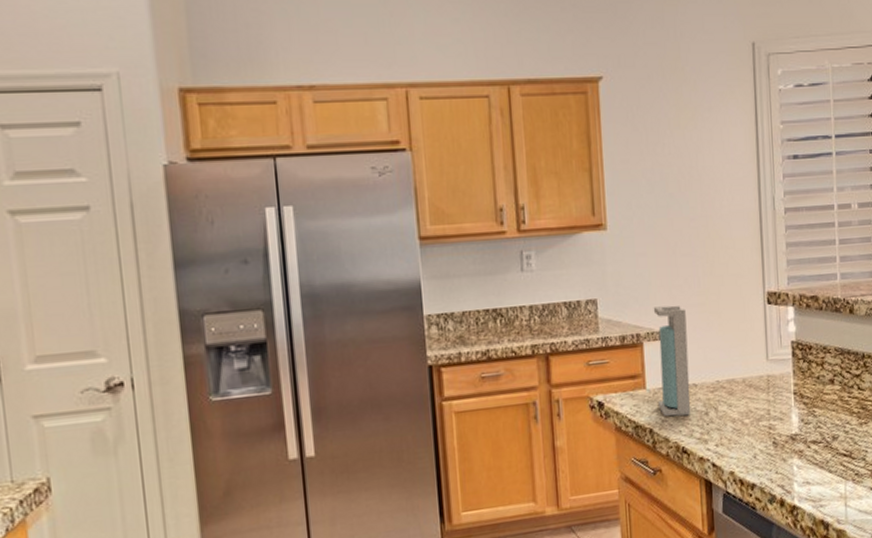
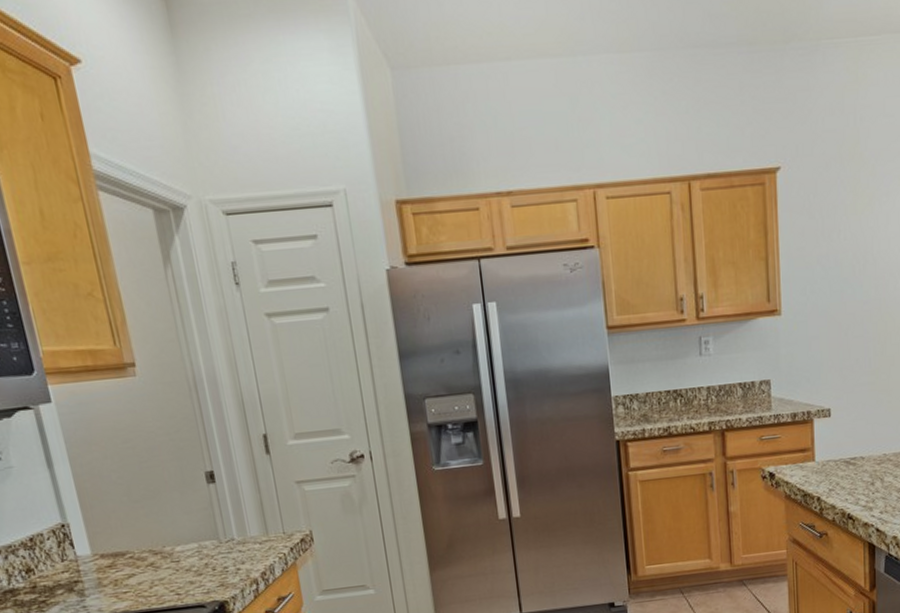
soap dispenser: present [653,305,691,417] -> none [824,384,858,486]

